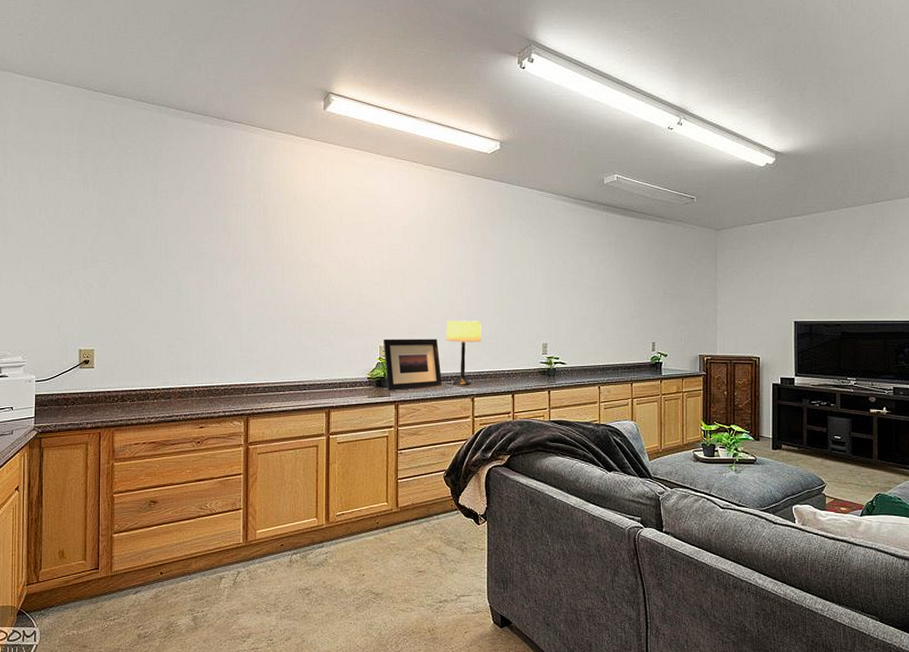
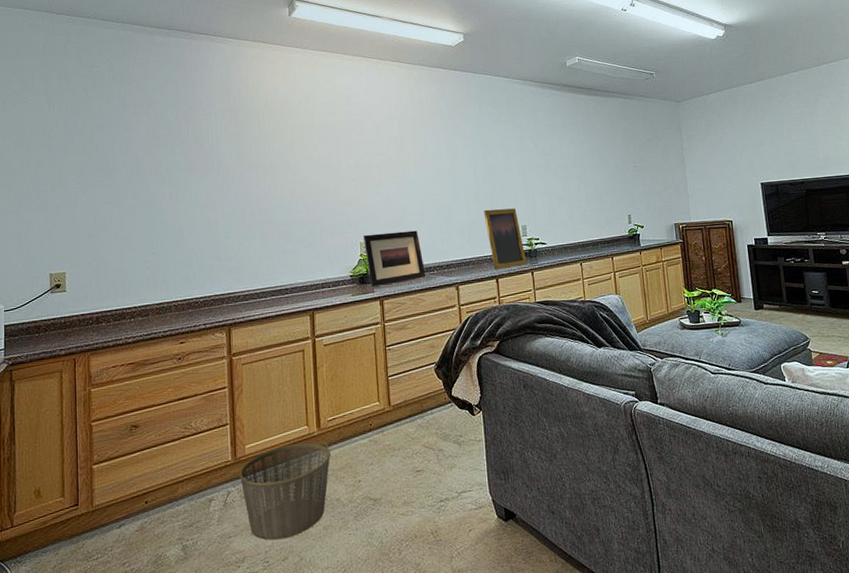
basket: none [249,533,337,621] -> present [239,442,331,540]
table lamp: present [445,320,481,386] -> none [425,209,461,276]
picture frame: none [505,324,545,385] -> present [483,208,527,270]

